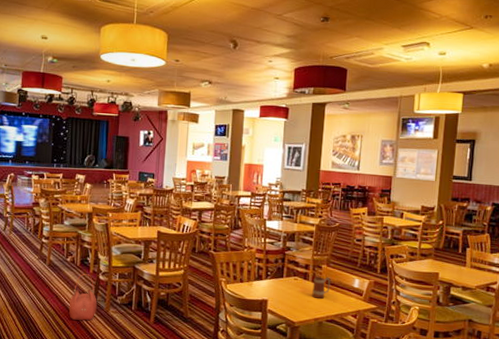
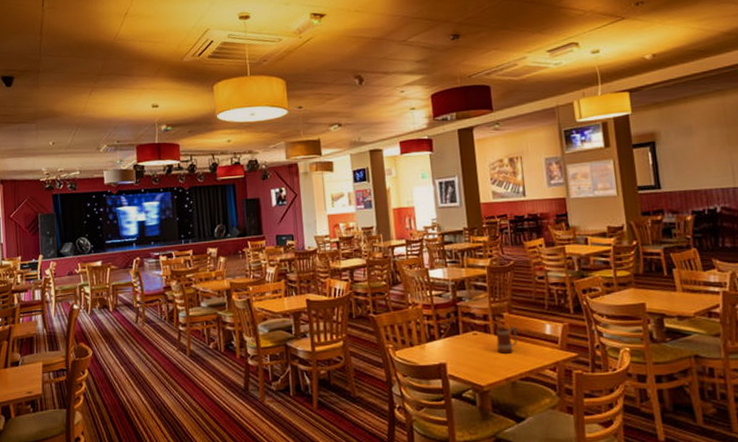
handbag: present [68,274,97,321] -> none [218,360,250,417]

